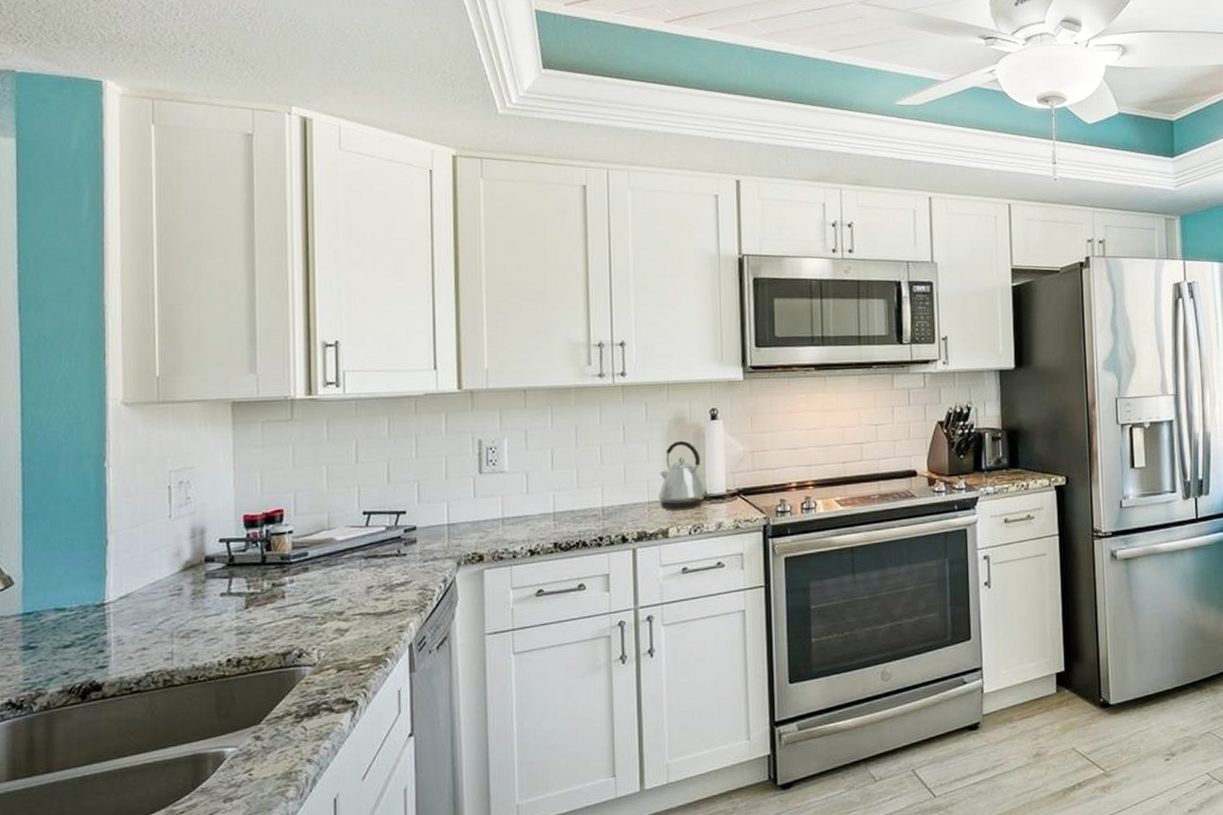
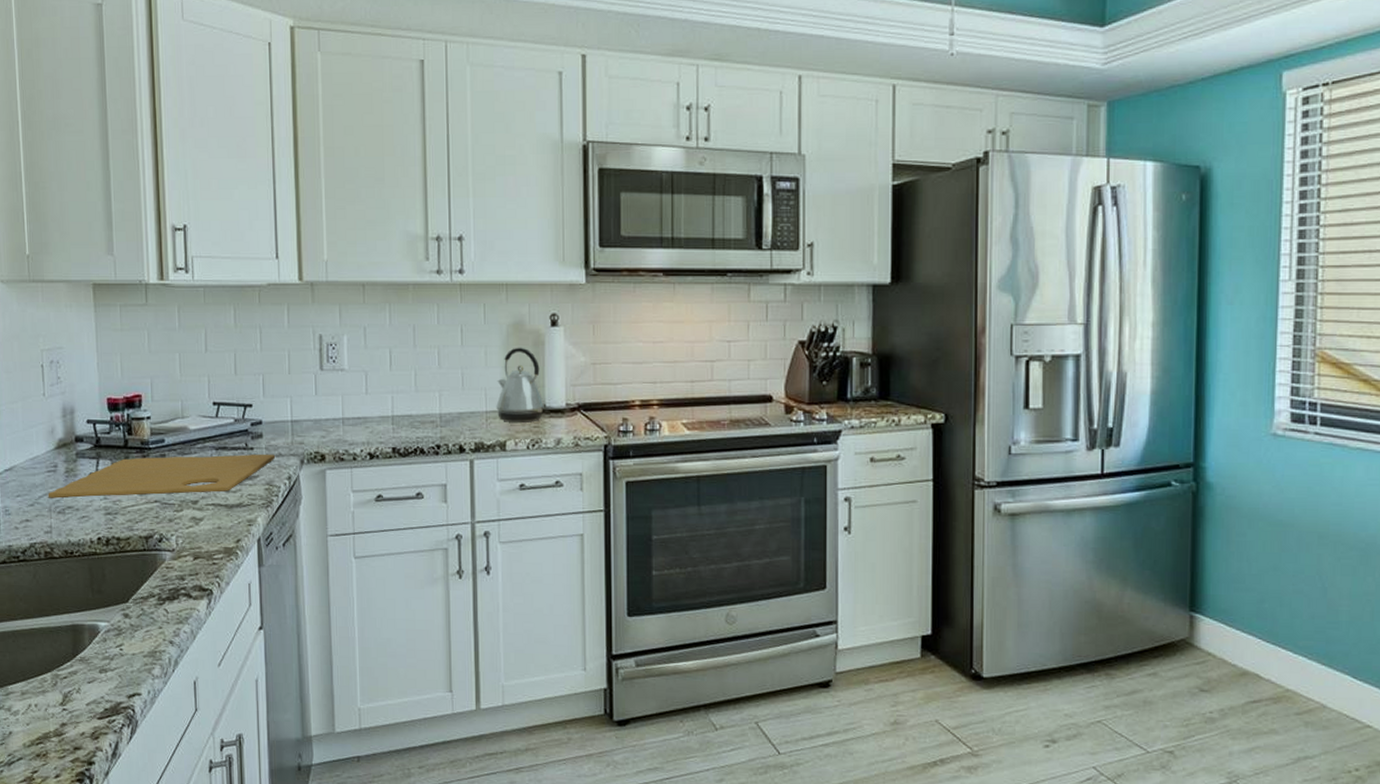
cutting board: none [170,558,429,623] -> present [48,454,275,498]

